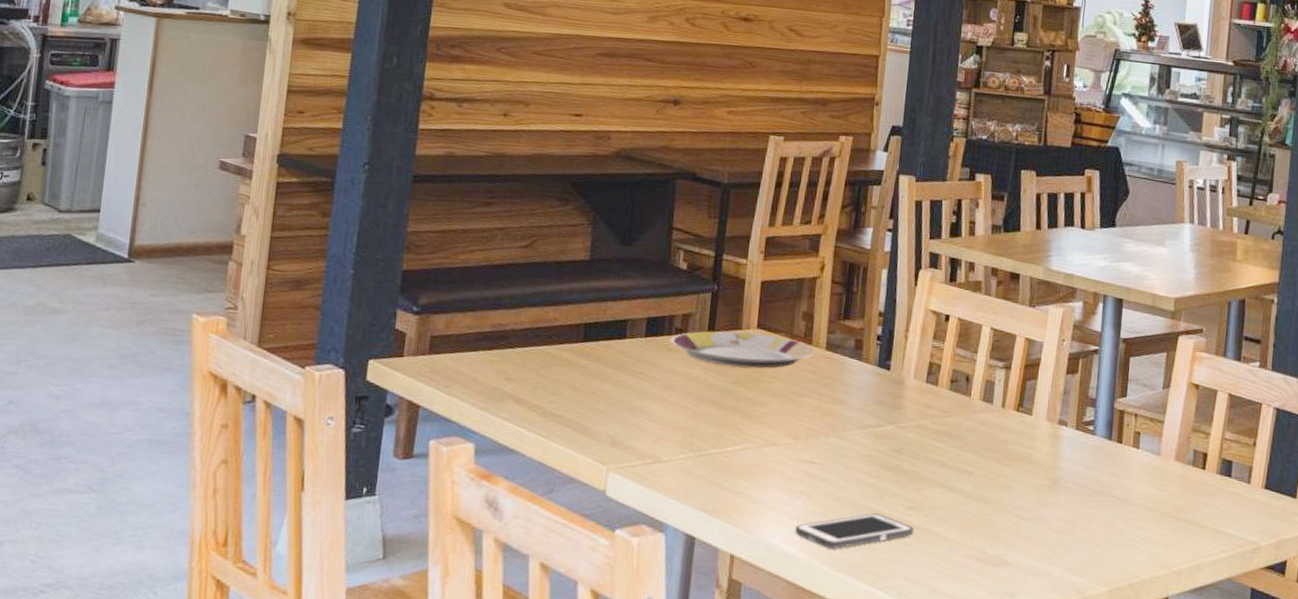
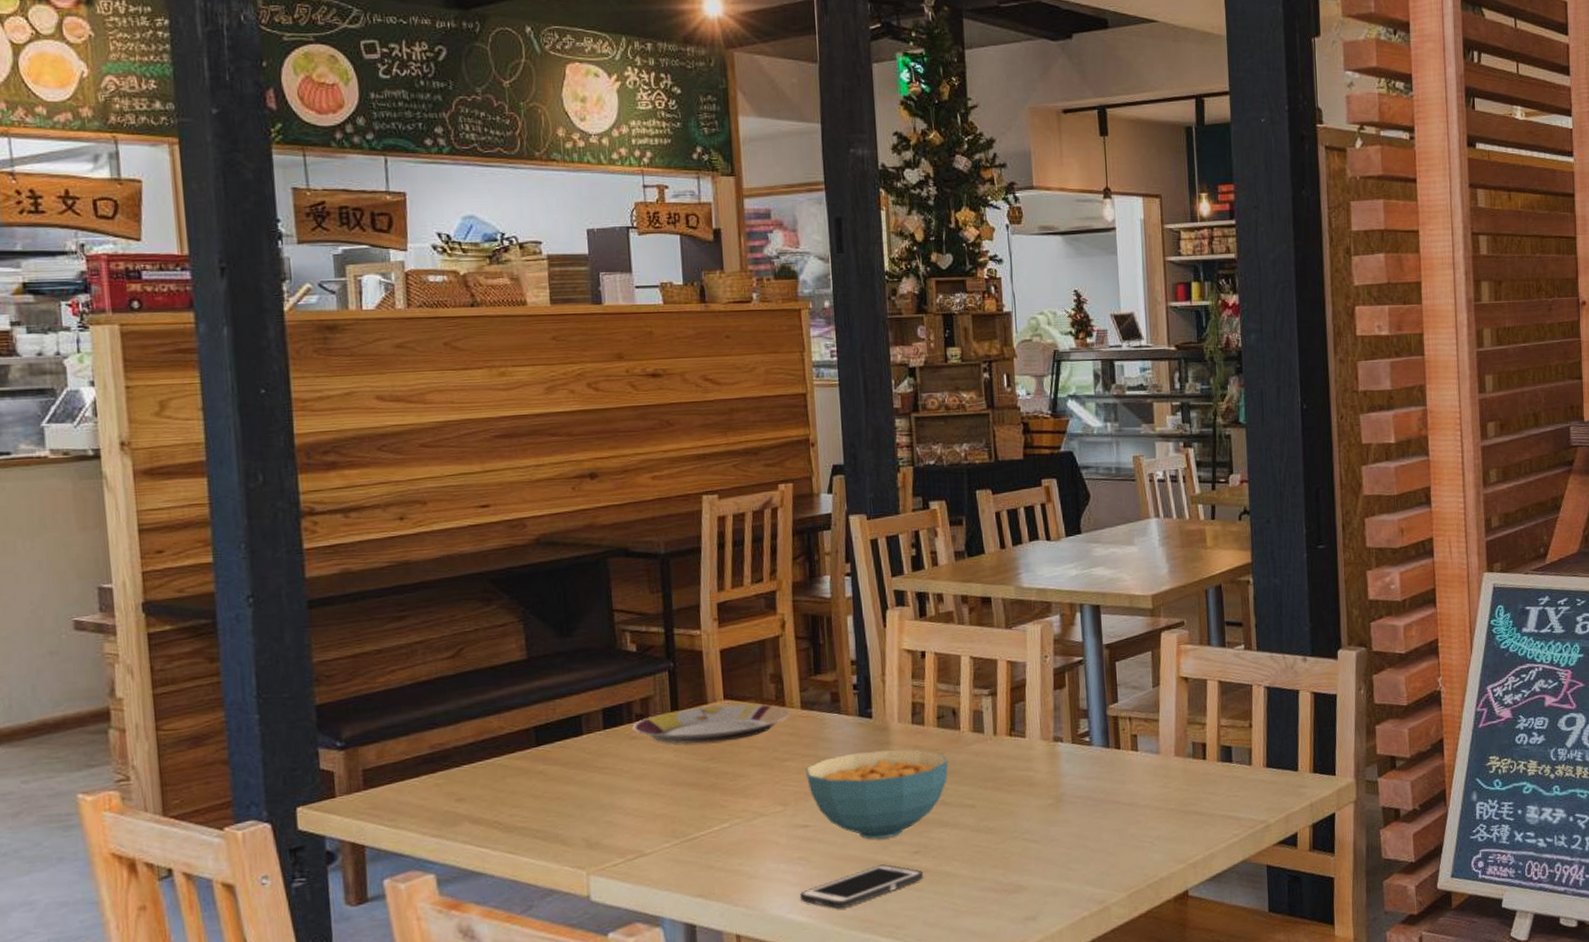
cereal bowl: none [820,400,955,489] -> present [805,749,949,839]

